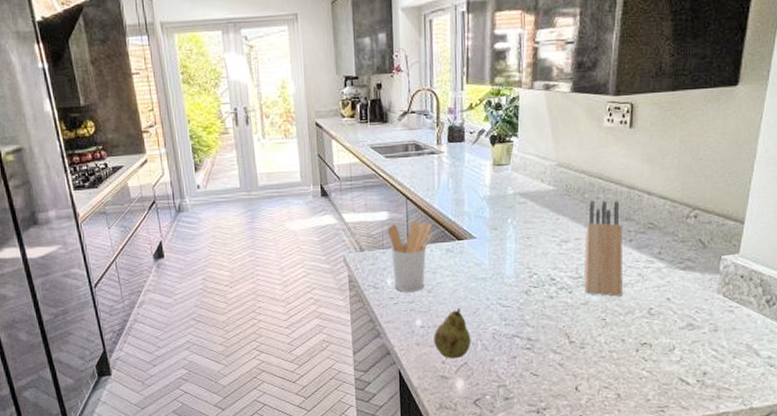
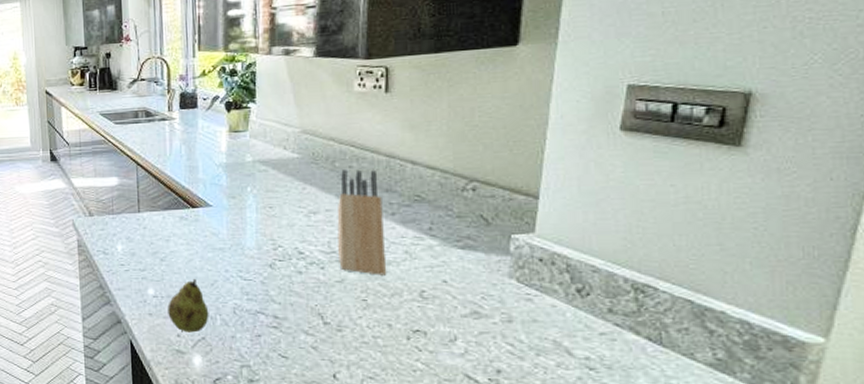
utensil holder: present [387,220,433,292] -> none [117,187,166,259]

